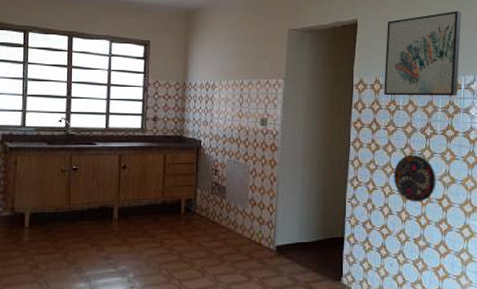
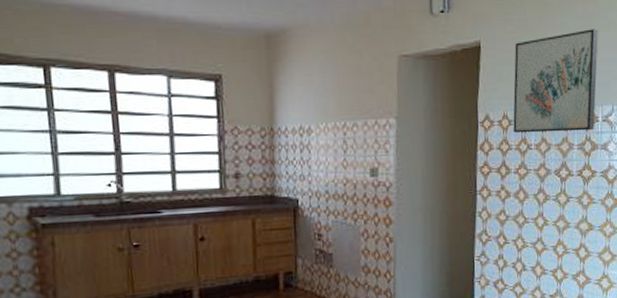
decorative plate: present [393,154,436,202] -> none [526,200,573,255]

